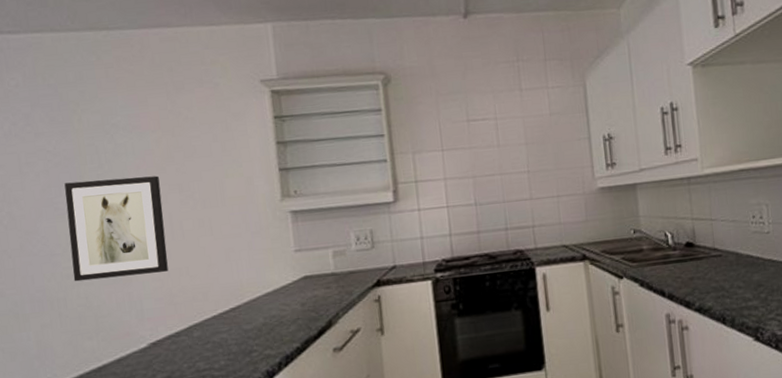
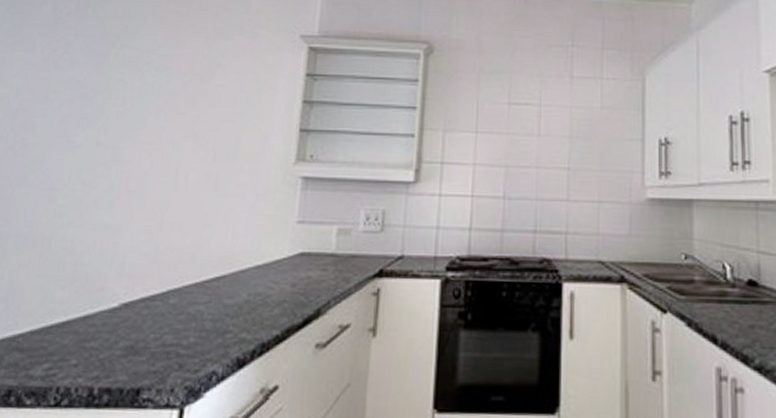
wall art: present [64,176,168,282] -> none [64,116,177,224]

